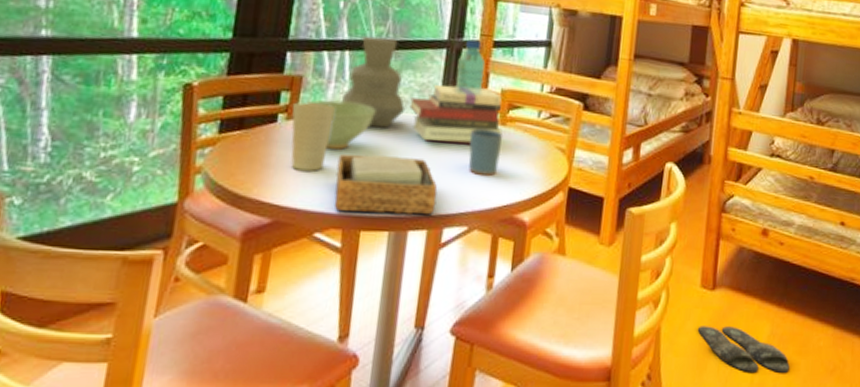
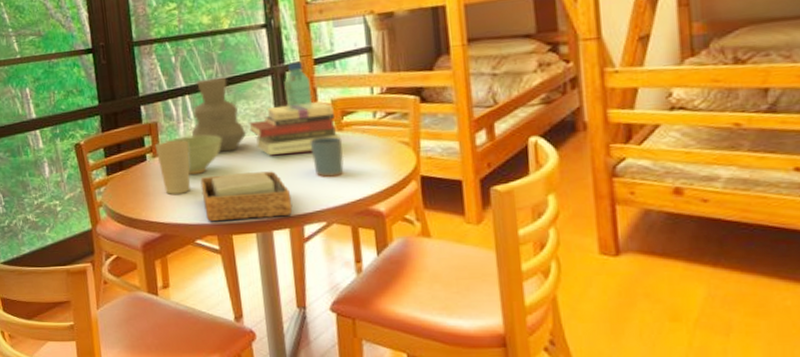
slippers: present [697,326,790,374] -> none [604,291,743,337]

